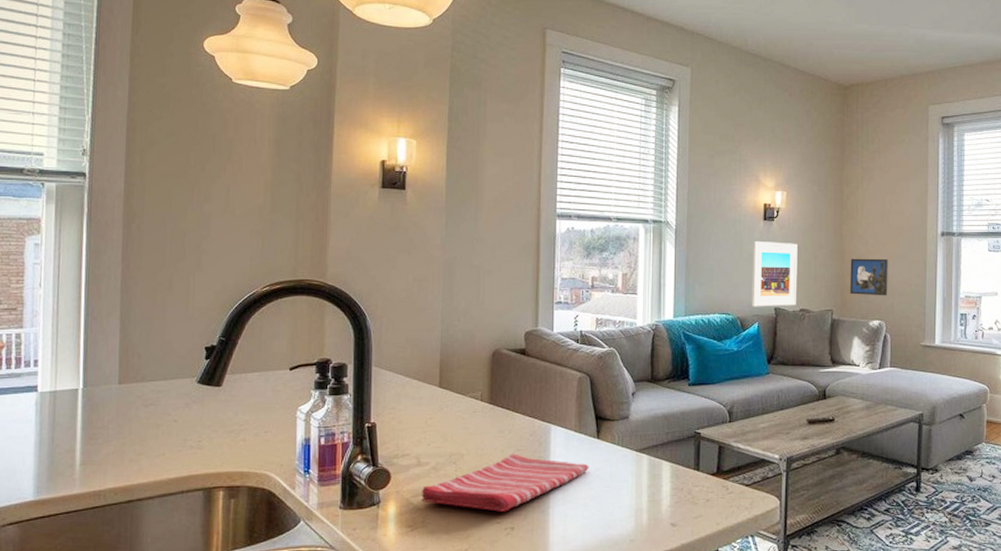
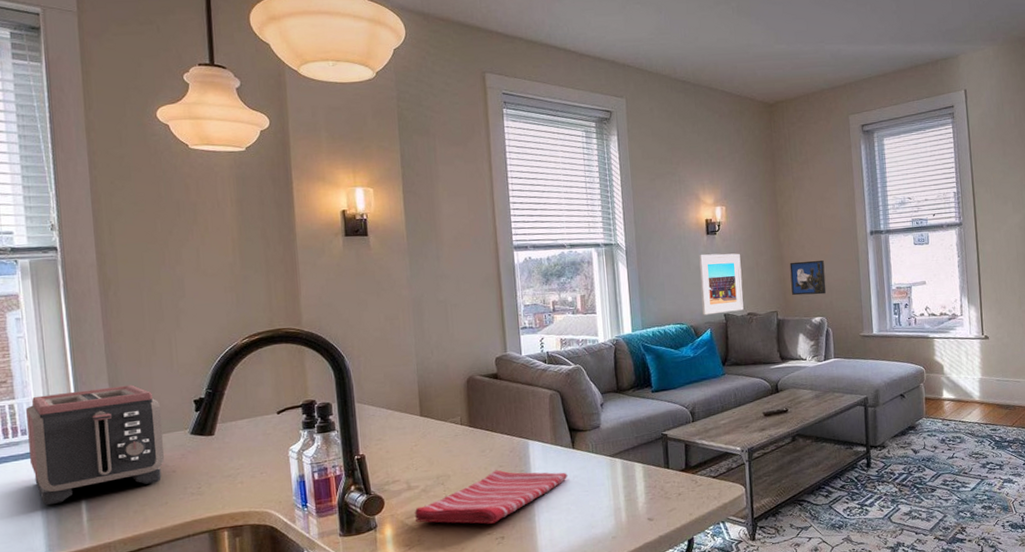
toaster: none [30,324,170,444] -> present [26,384,165,506]

